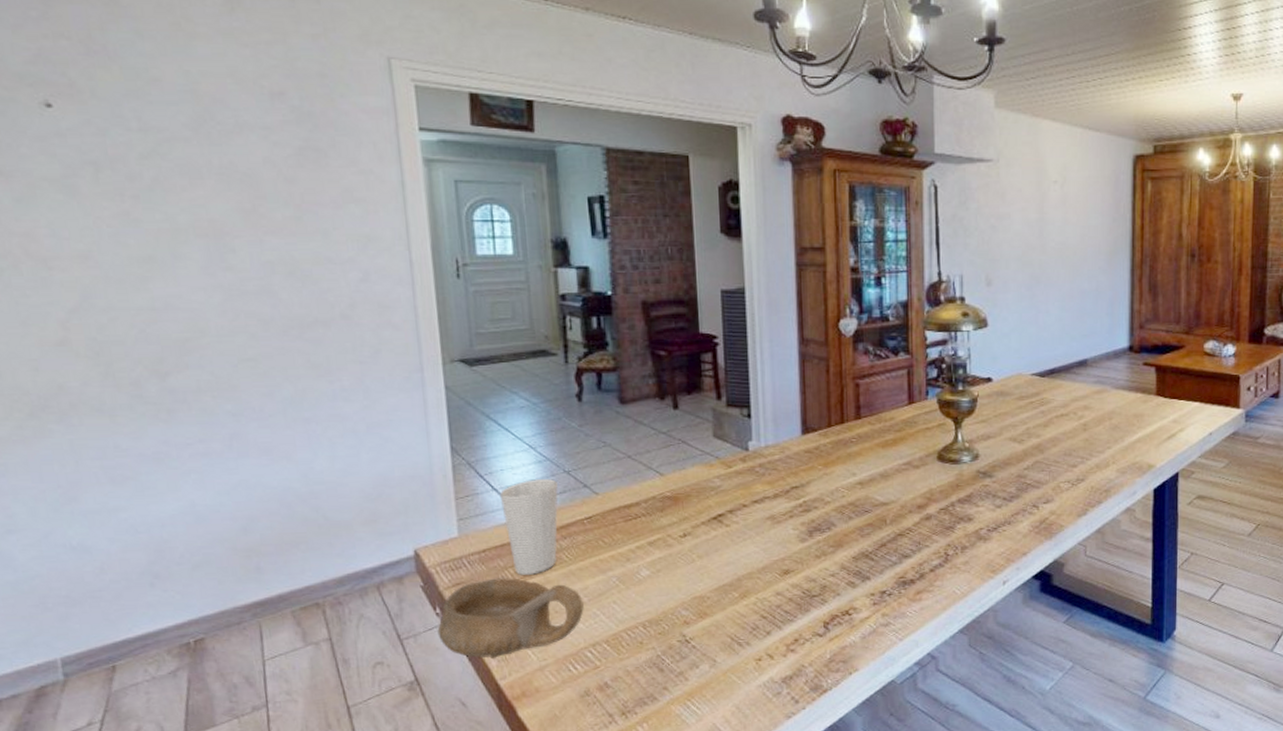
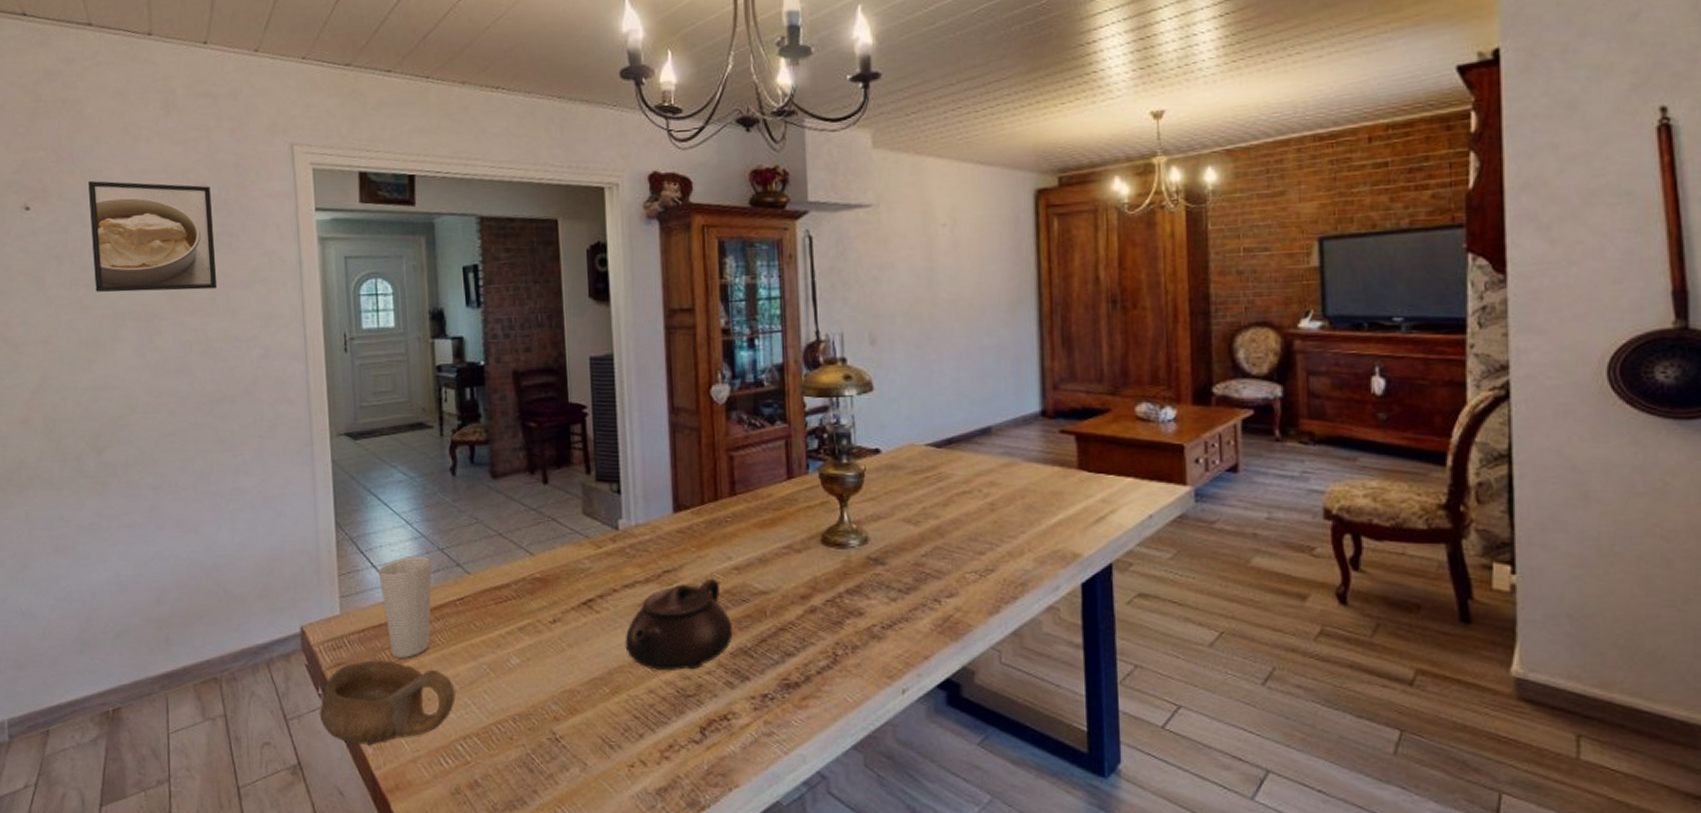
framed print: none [130,80,304,207] -> present [88,181,218,293]
teapot: none [754,492,856,575] -> present [625,578,733,670]

